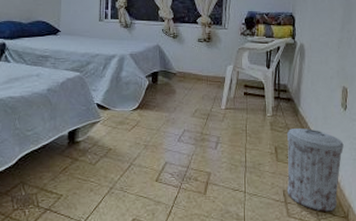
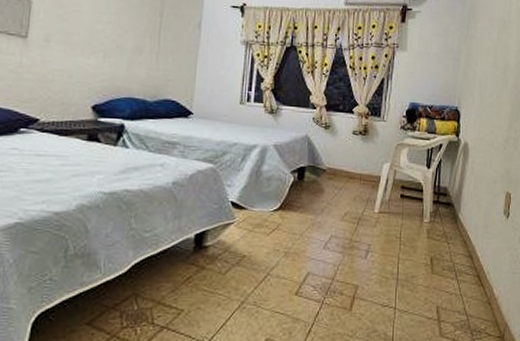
trash can: present [286,128,344,212] -> none [440,237,504,331]

